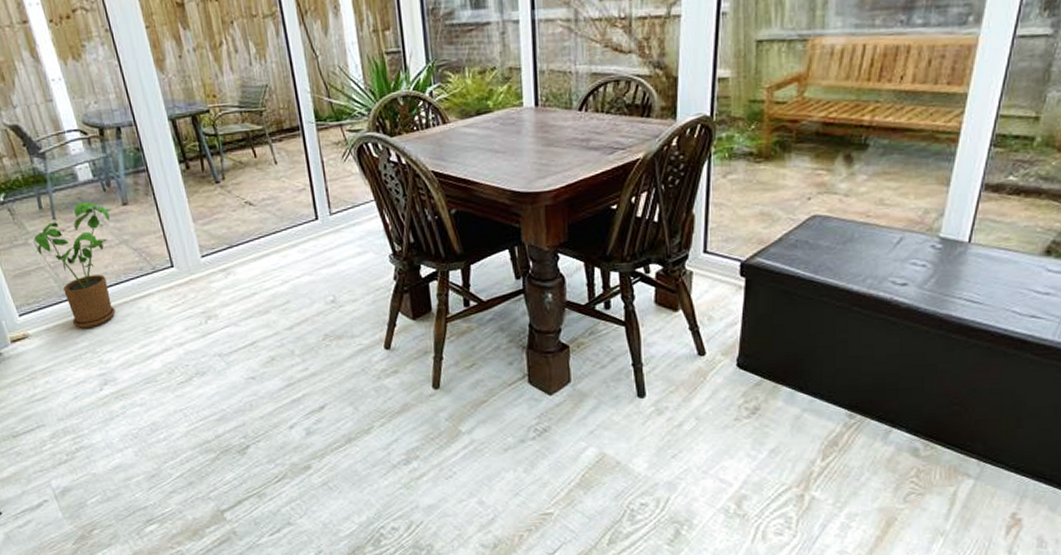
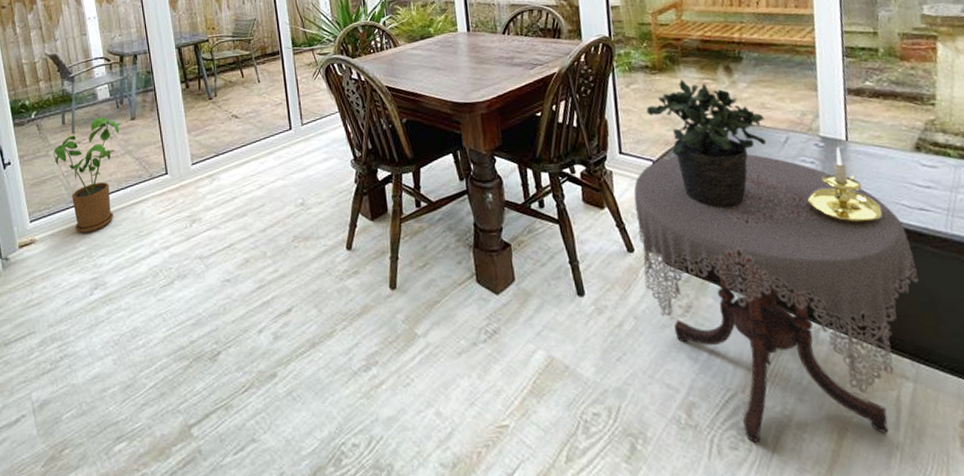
side table: none [711,255,1010,529] -> present [633,154,919,442]
potted plant: none [743,169,880,313] -> present [646,79,766,209]
candle holder: none [909,250,988,331] -> present [807,147,882,225]

